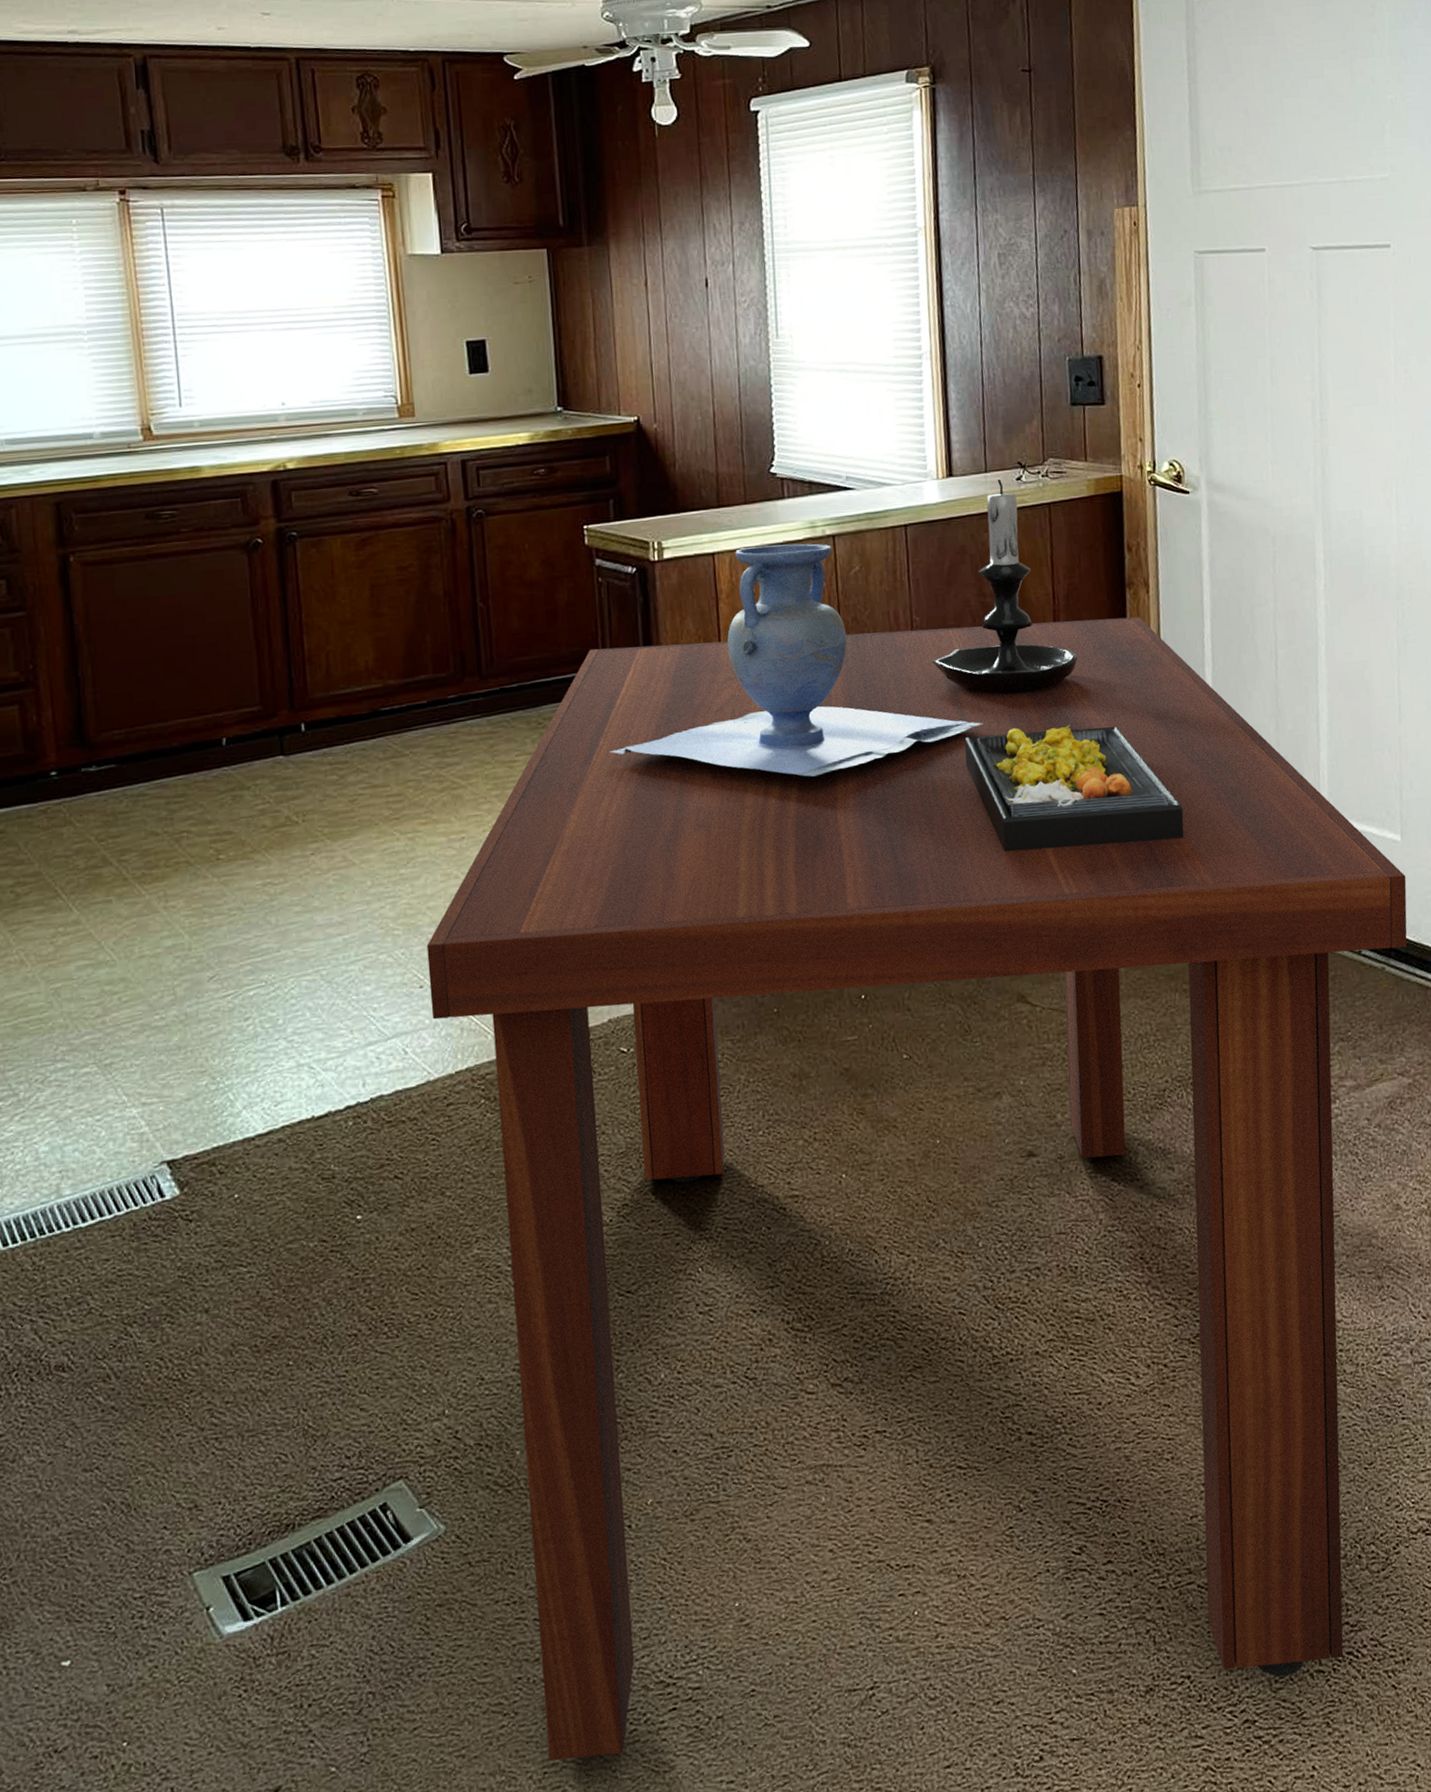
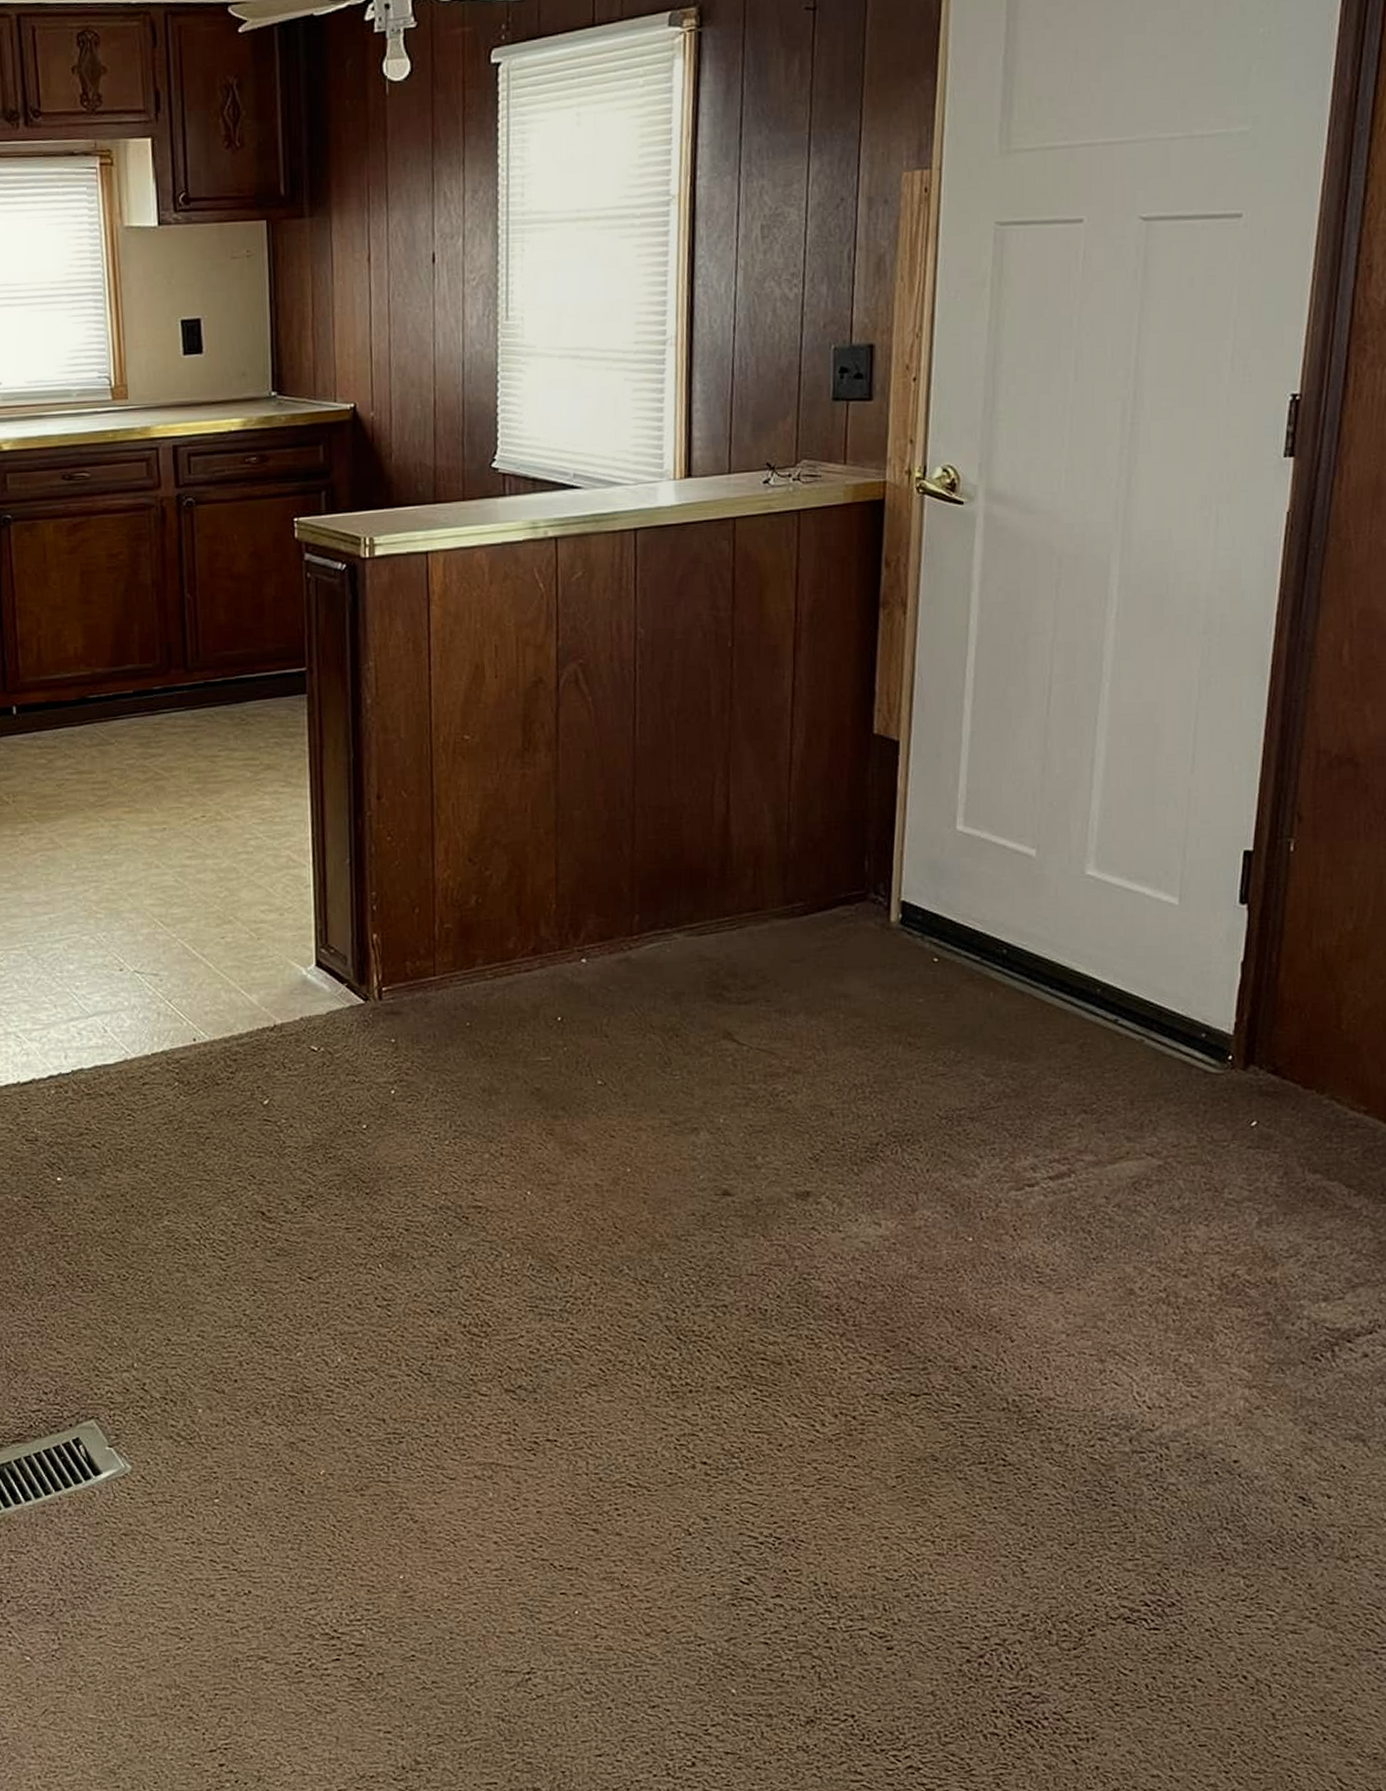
dining table: present [426,617,1408,1761] -> none [127,640,1180,1732]
vase: present [610,544,984,777] -> none [312,545,707,791]
candle holder: present [931,480,1079,694] -> none [654,482,819,716]
food plate: present [964,724,1184,853] -> none [684,753,925,884]

